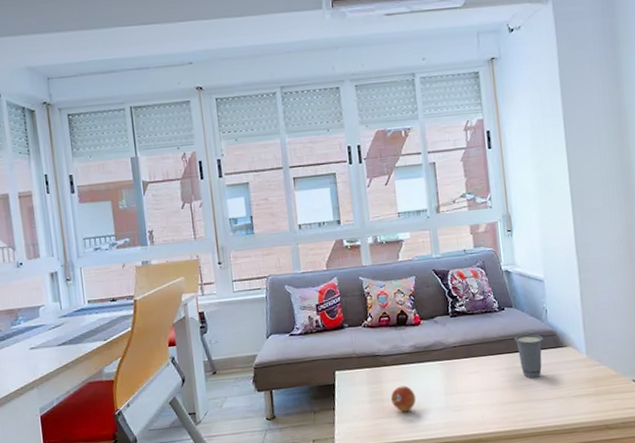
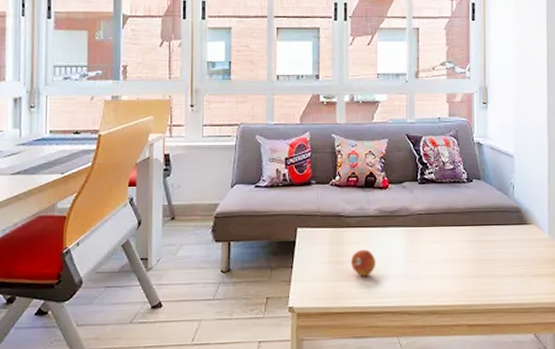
cup: present [513,333,544,379] -> none [479,208,509,254]

